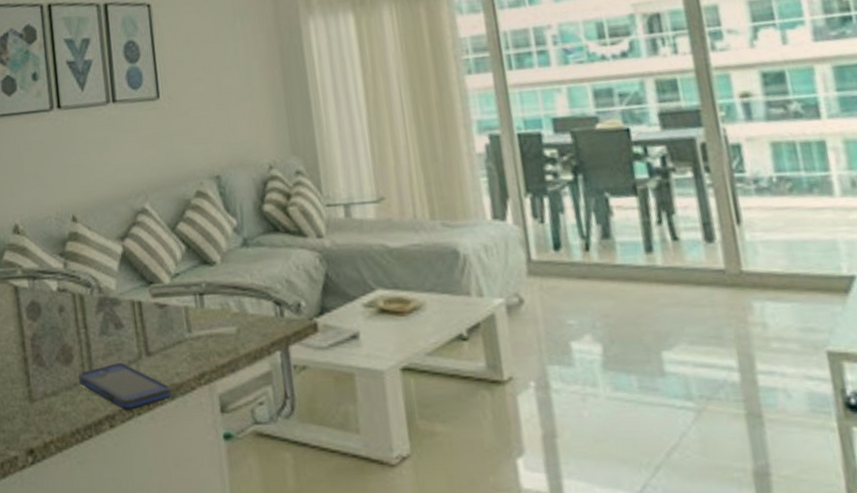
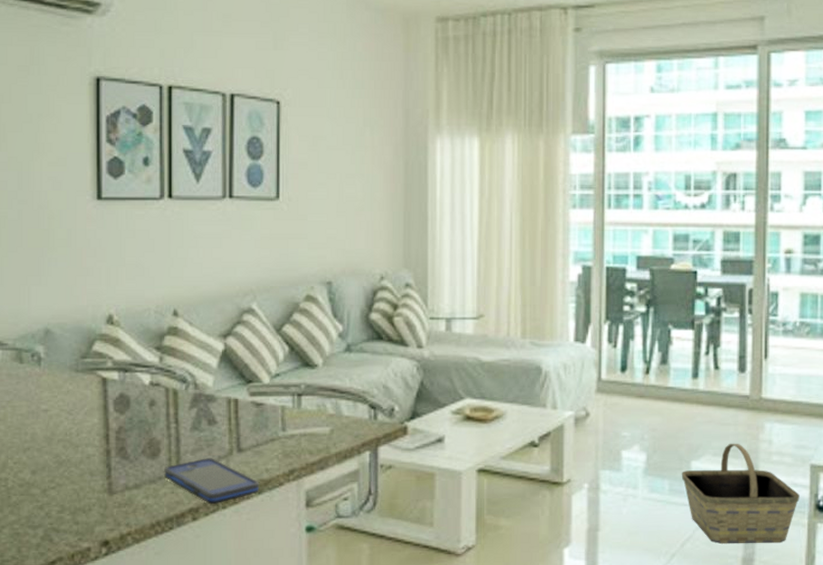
basket: none [651,328,820,453] -> present [681,443,800,544]

